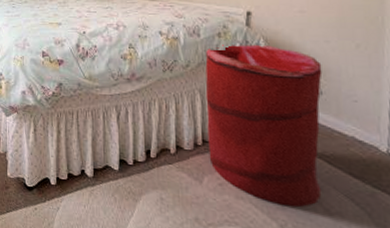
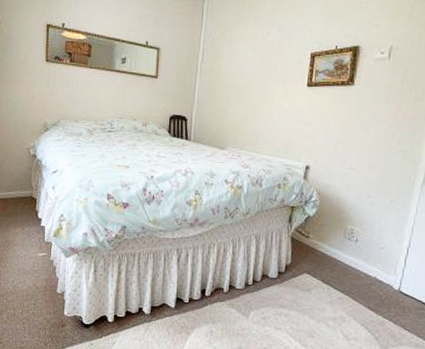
laundry hamper: present [205,44,323,208] -> none [257,195,361,336]

